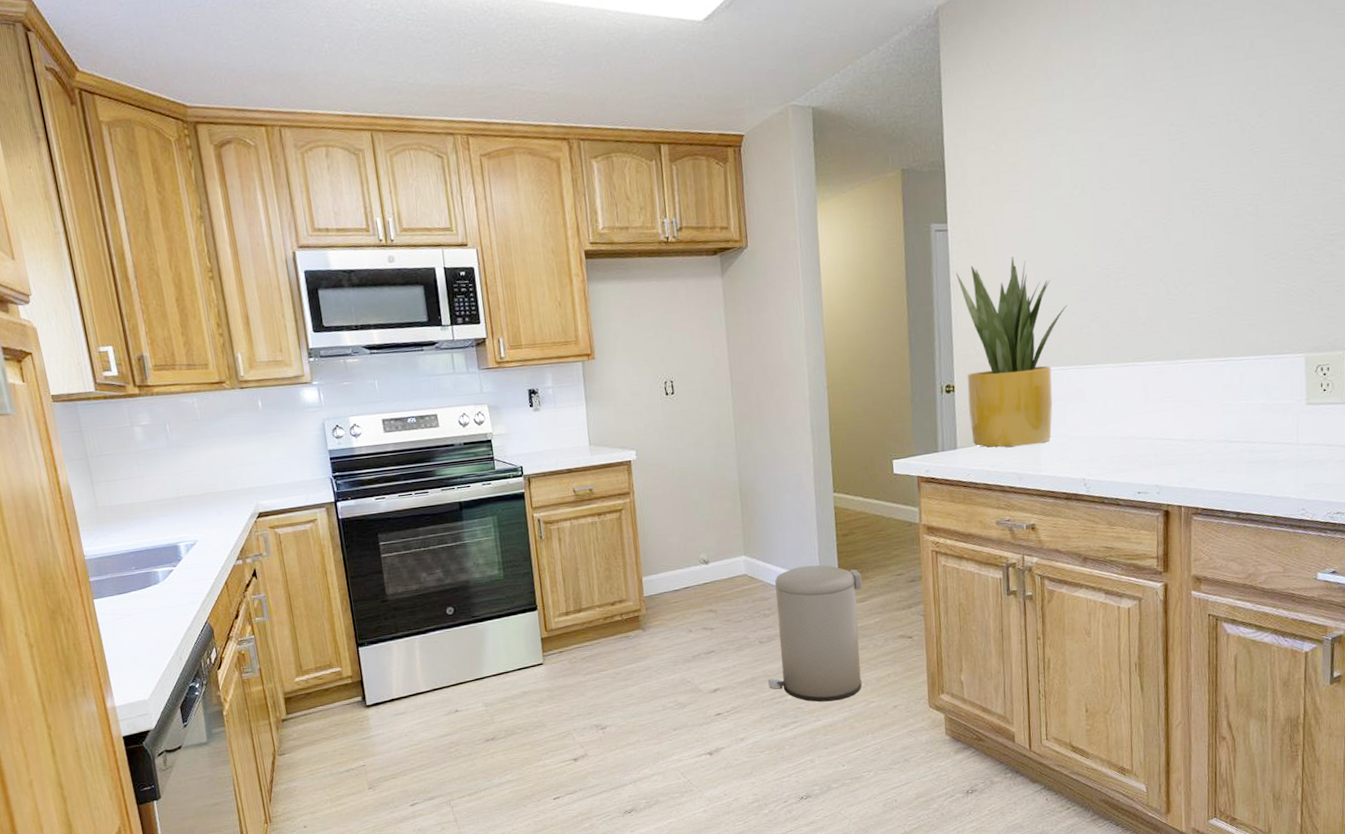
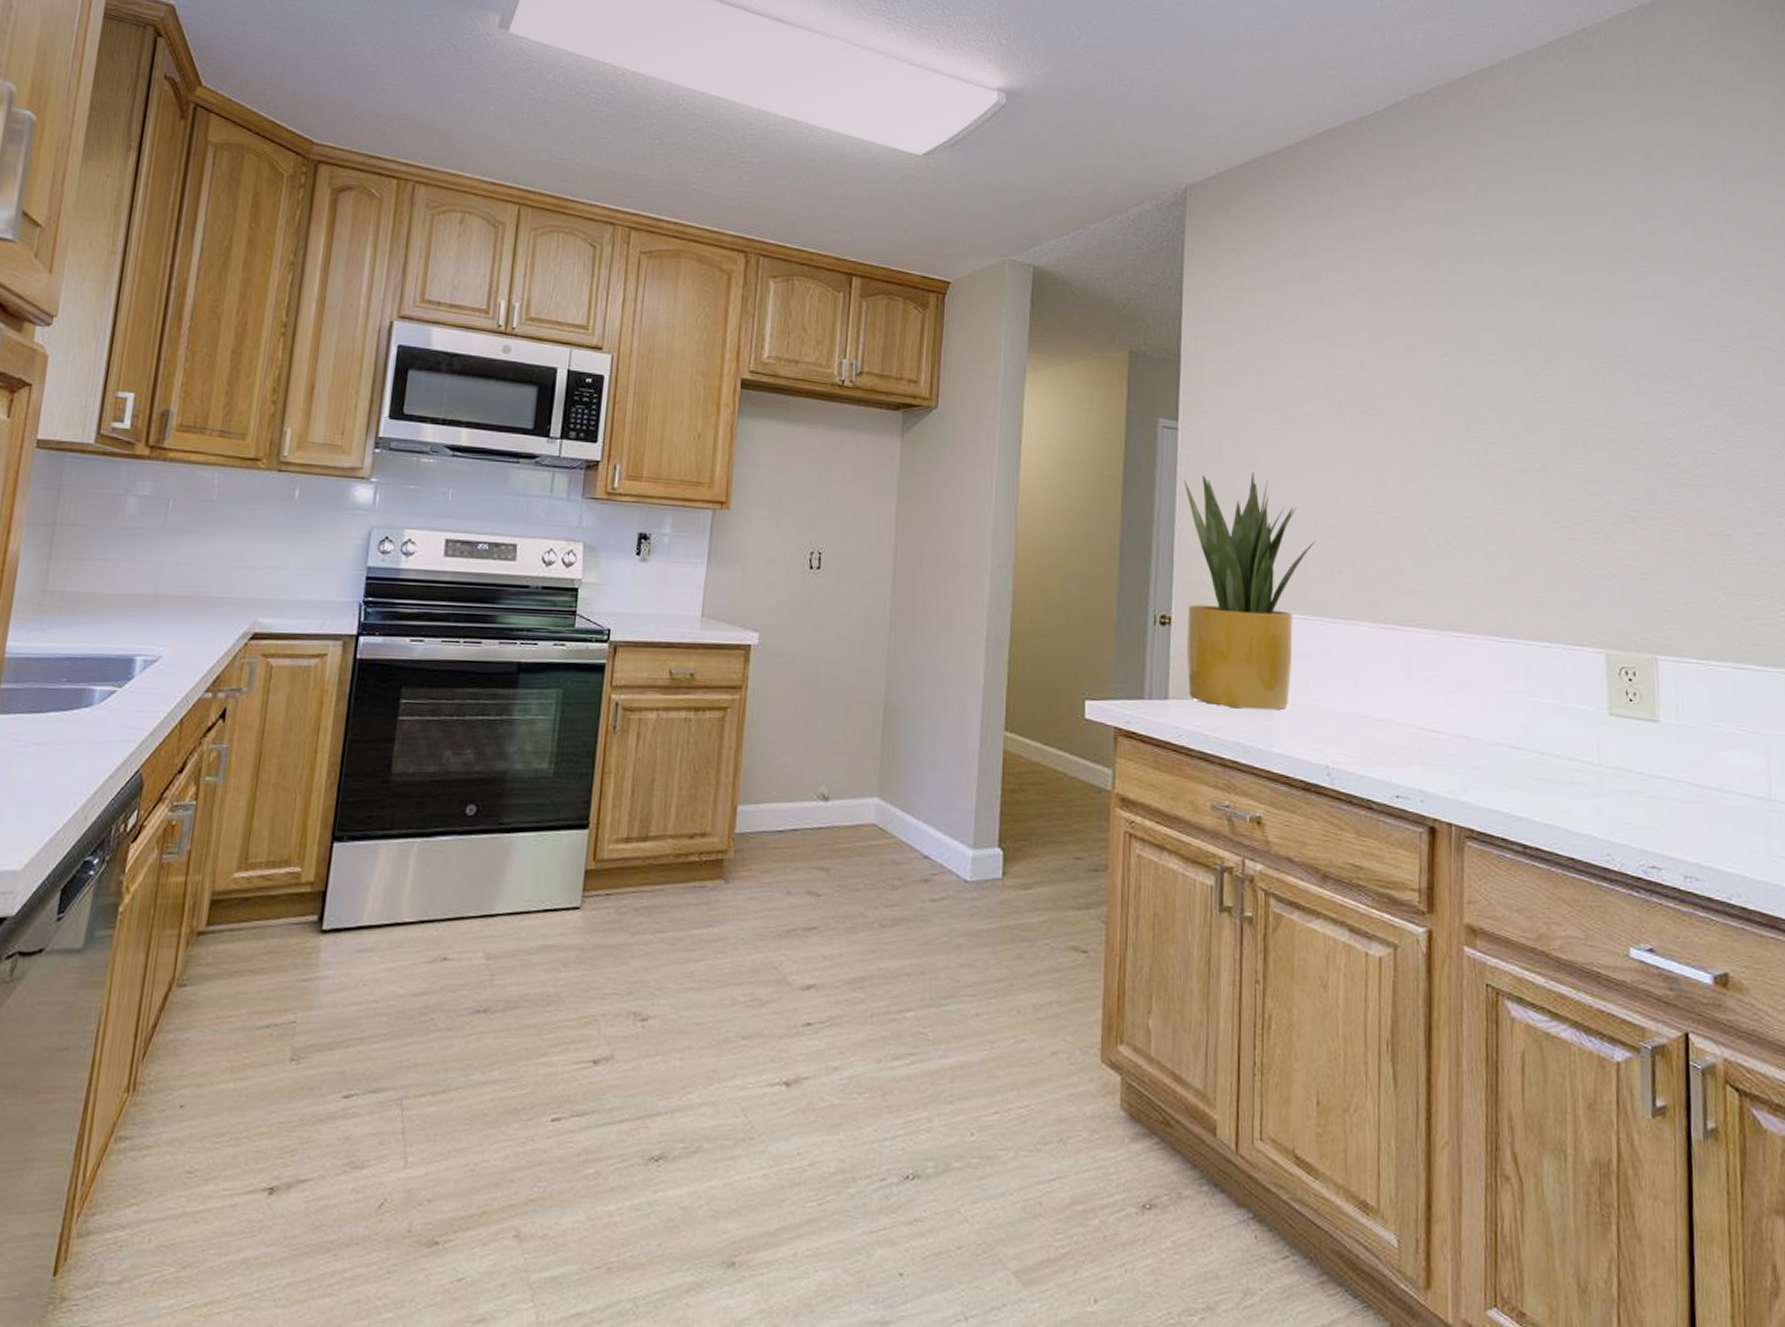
pedal bin: present [767,565,863,702] -> none [882,825,1029,1031]

